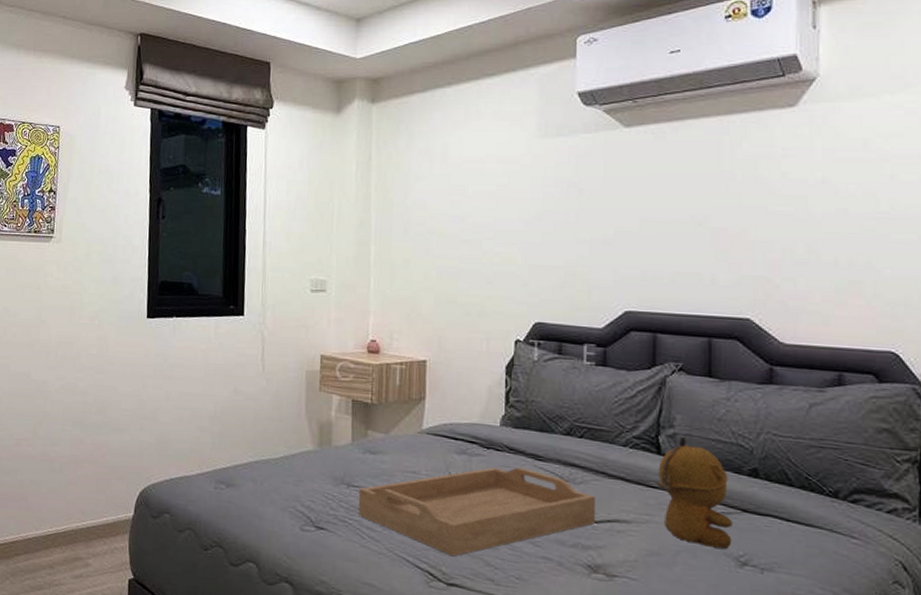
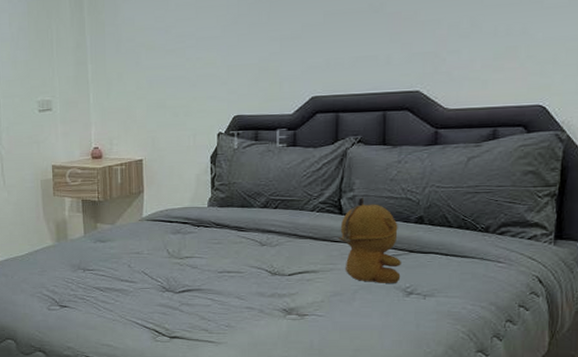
serving tray: present [358,467,596,557] -> none [93,239,290,316]

